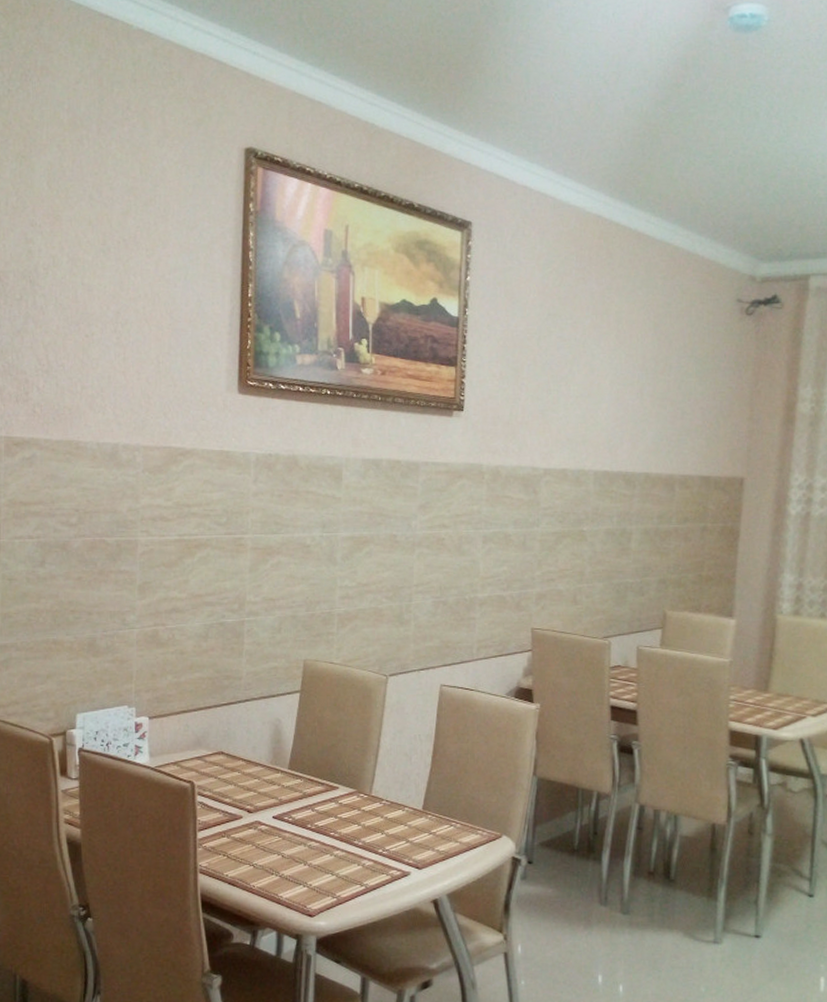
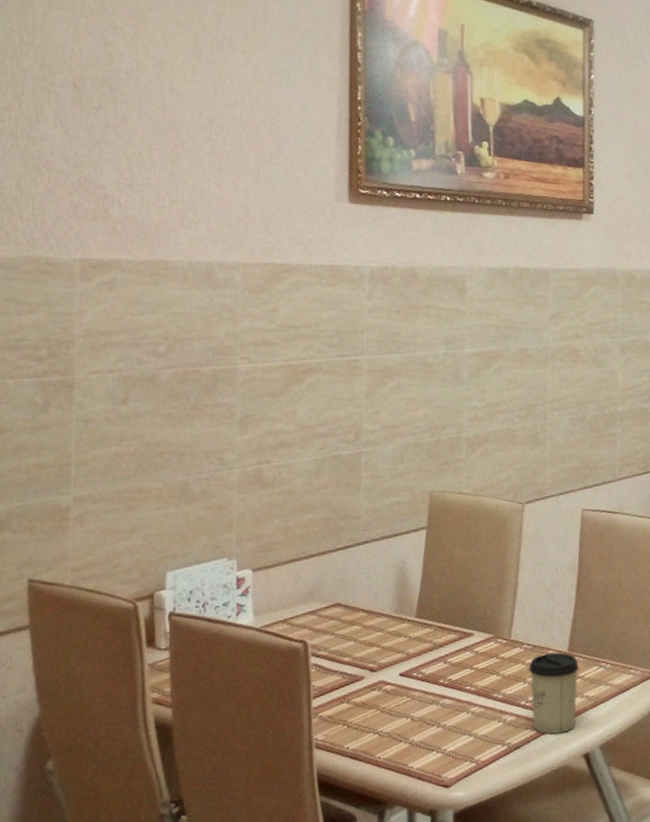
cup: none [386,810,432,880] -> present [529,652,579,735]

